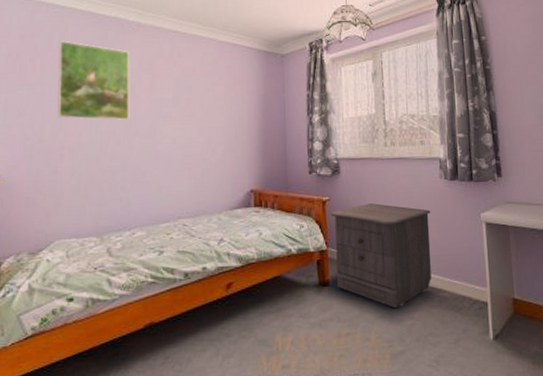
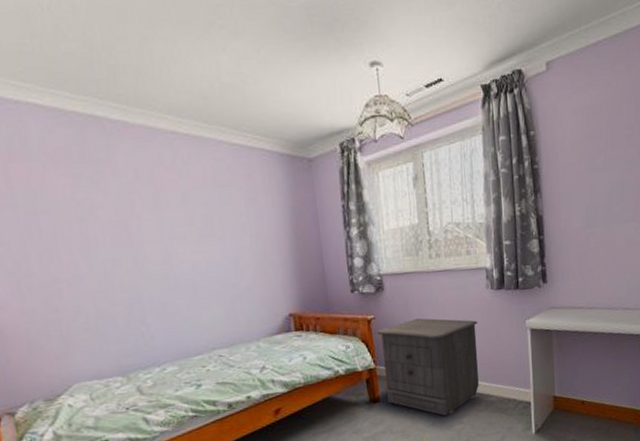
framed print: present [57,40,129,120] -> none [22,147,134,247]

